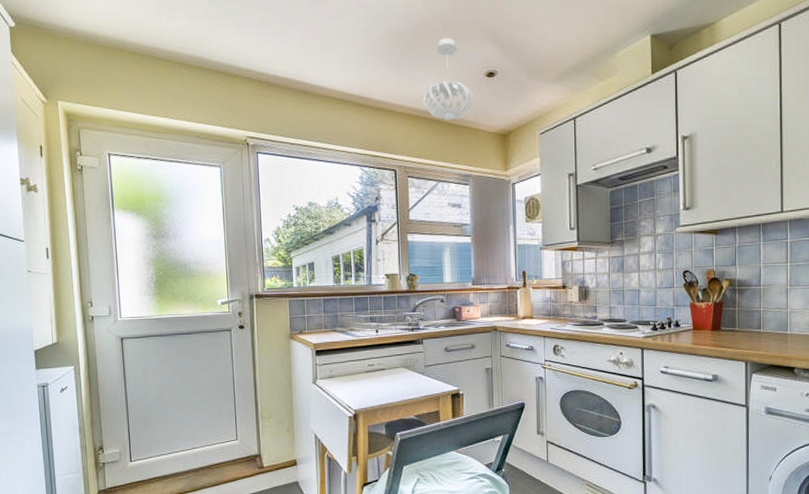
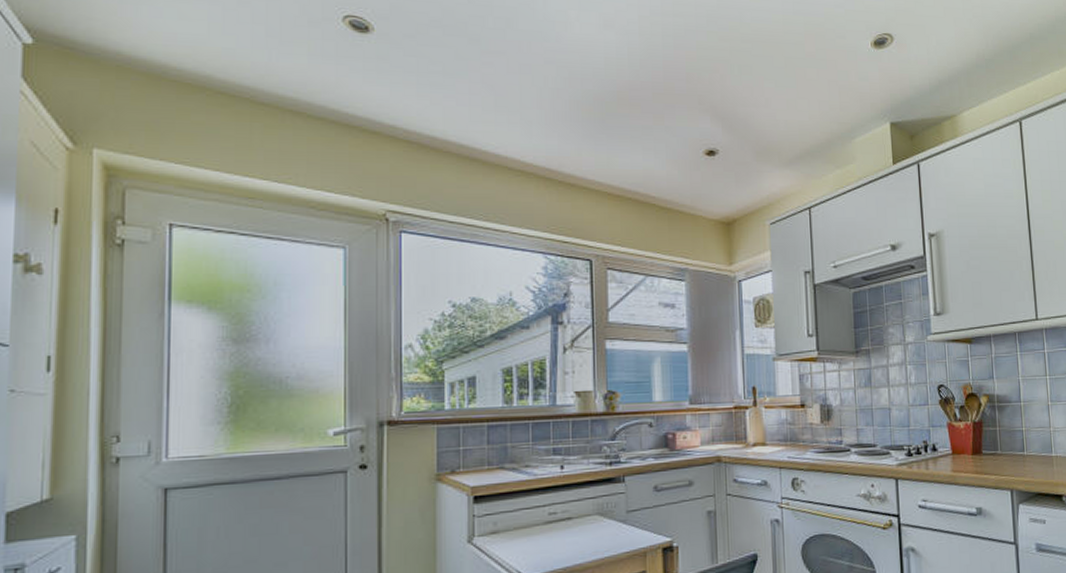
pendant light: present [423,38,474,121] -> none [628,107,691,204]

